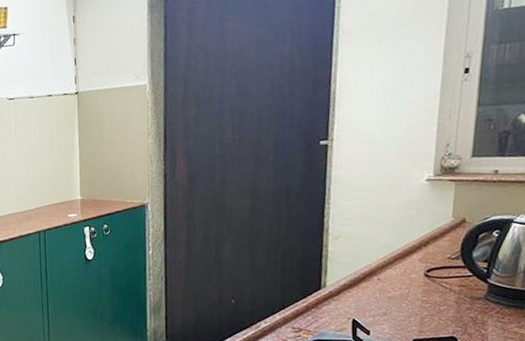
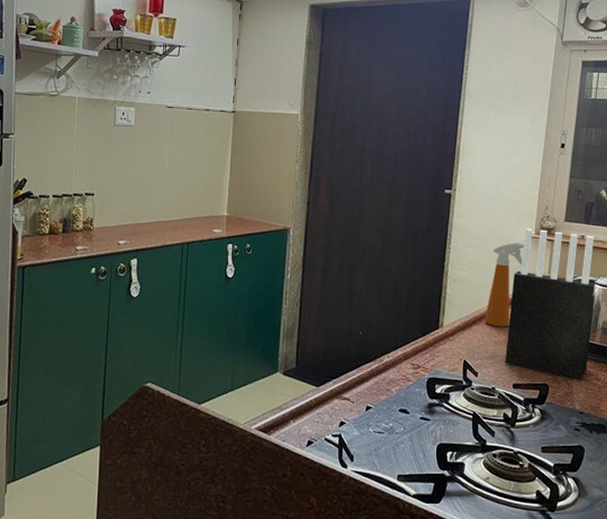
spray bottle: none [375,187,420,282] -> present [484,243,524,327]
knife block: none [401,169,514,330] -> present [505,228,595,381]

